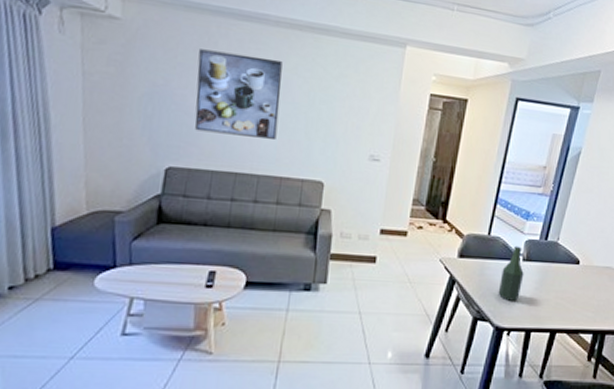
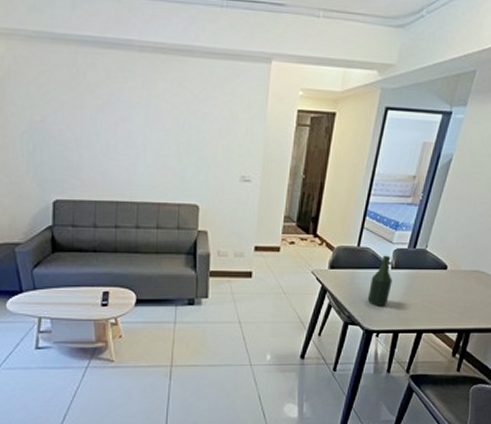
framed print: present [194,49,283,139] -> none [70,82,151,167]

